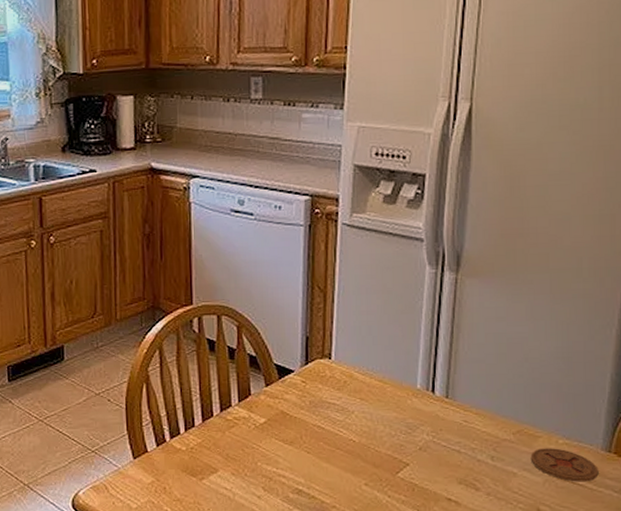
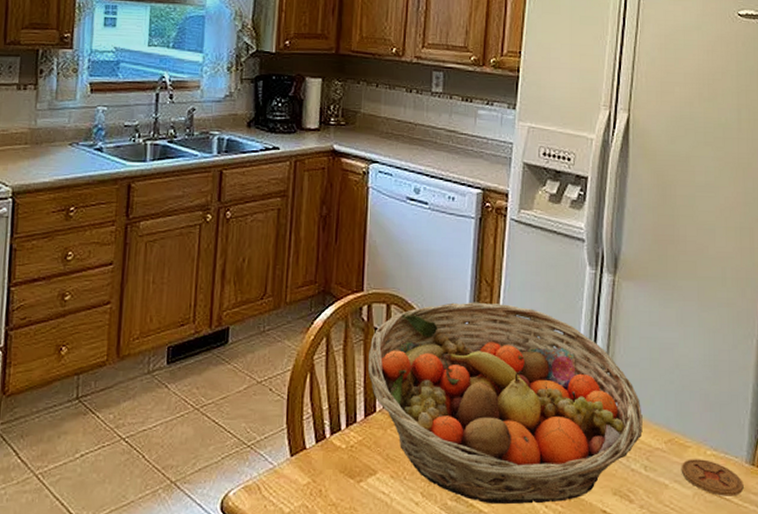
fruit basket: none [202,308,489,496] -> present [368,302,643,505]

